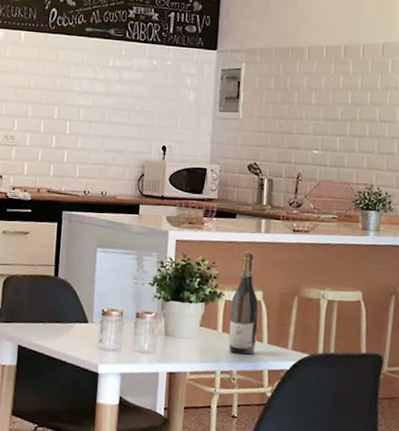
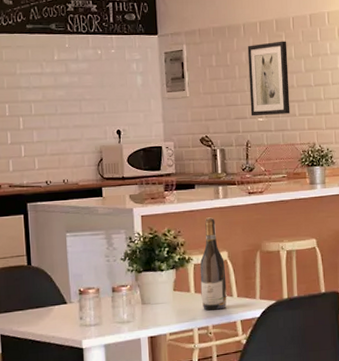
wall art: none [305,69,354,149] -> present [247,41,291,116]

